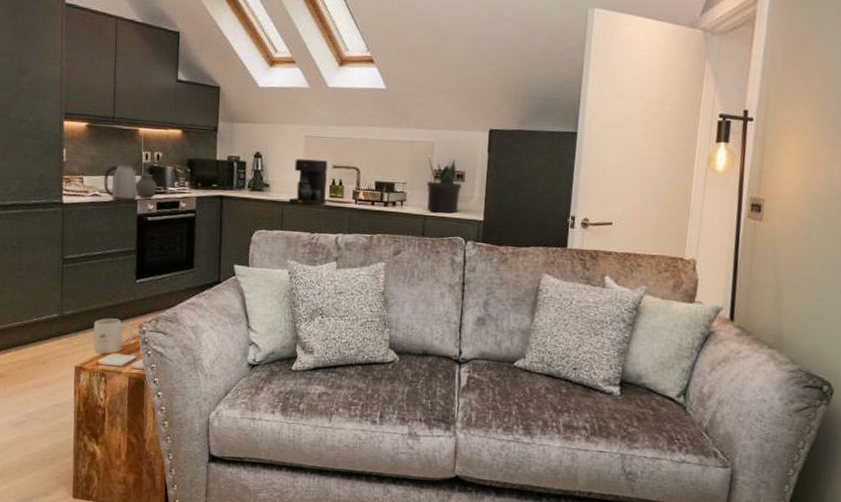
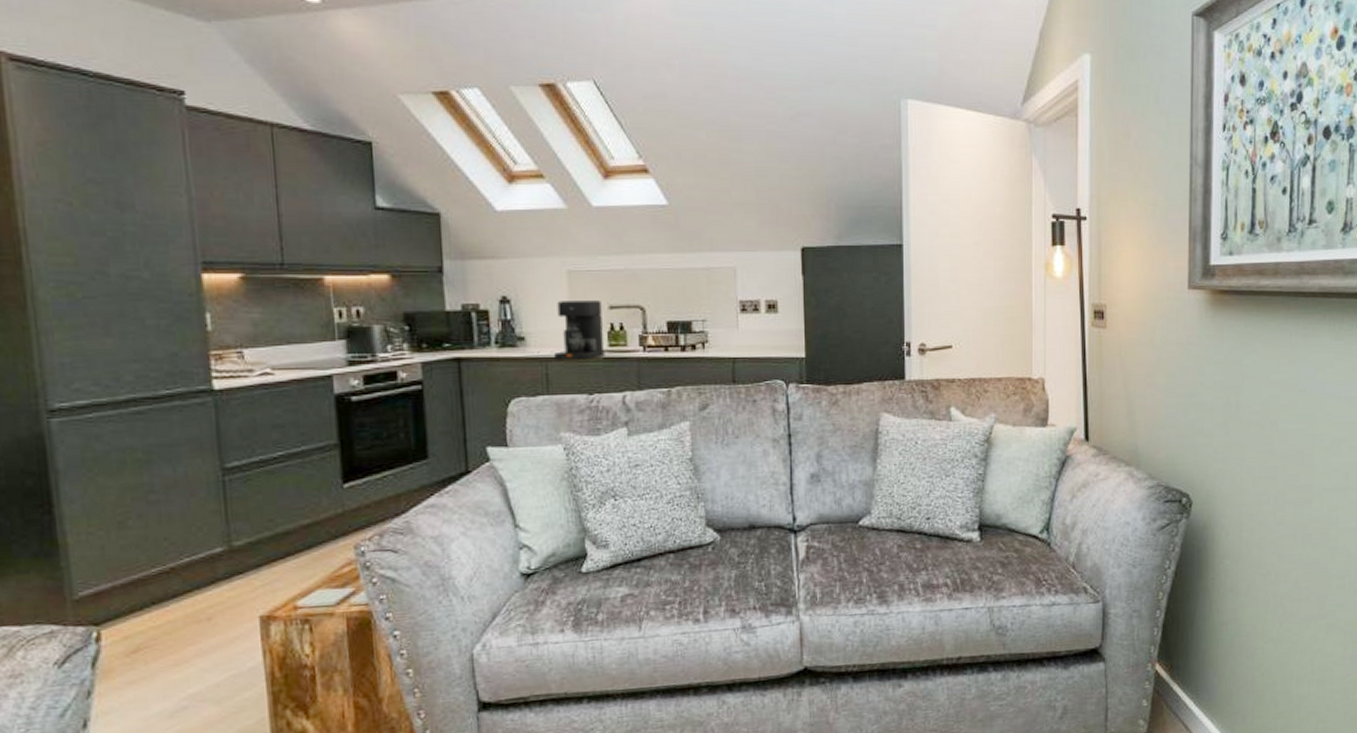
mug: present [93,318,133,355] -> none [282,541,348,594]
kettle: present [103,164,137,202] -> none [276,328,331,379]
jar: present [136,171,157,200] -> none [328,334,362,373]
planter: present [426,157,462,214] -> none [730,286,775,353]

